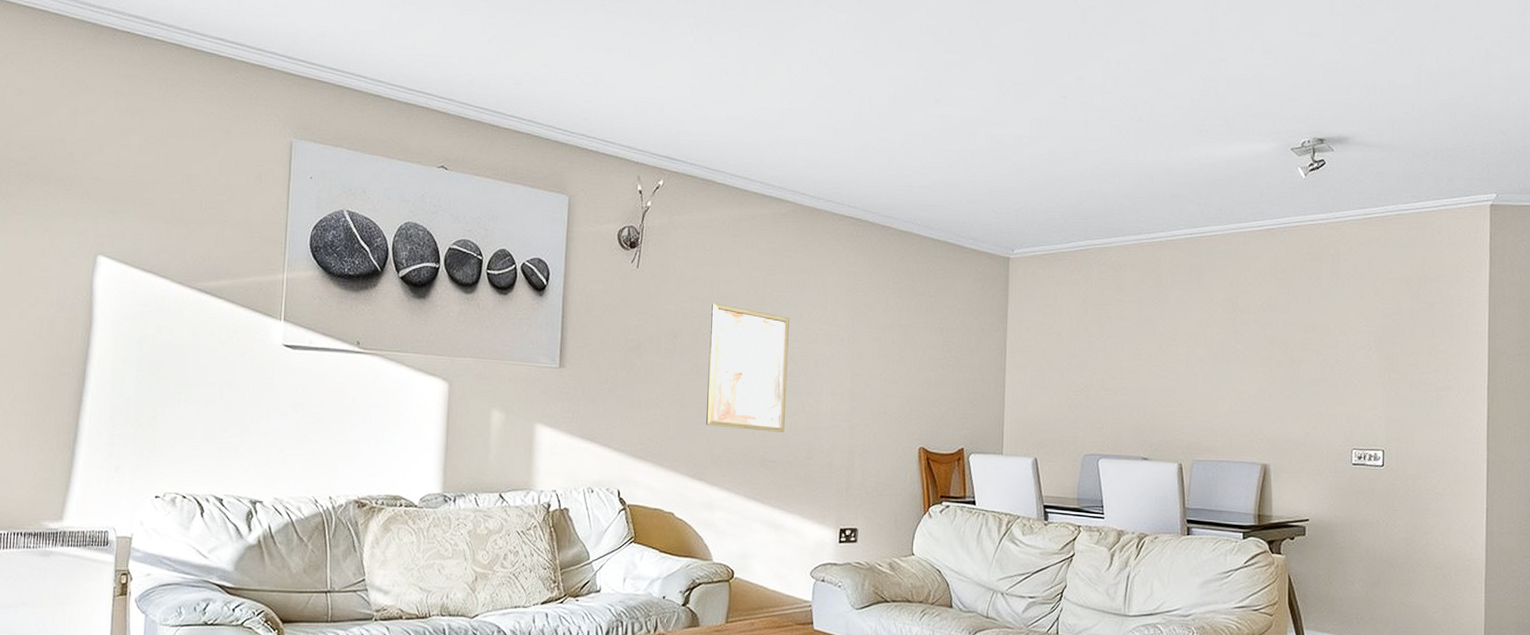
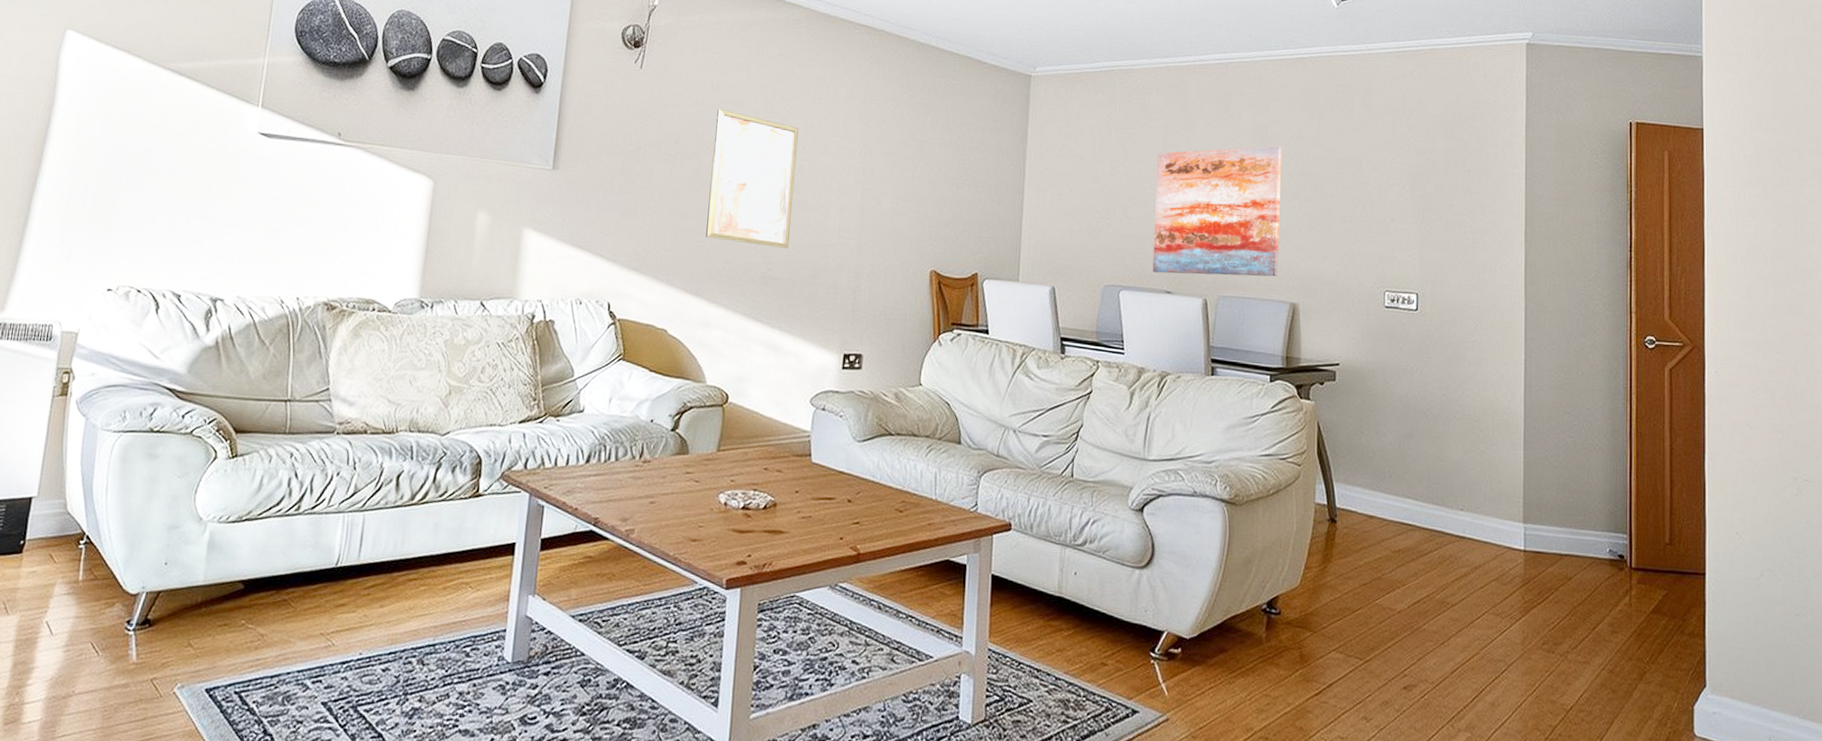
wall art: none [1129,315,1253,441] -> present [1152,146,1282,277]

